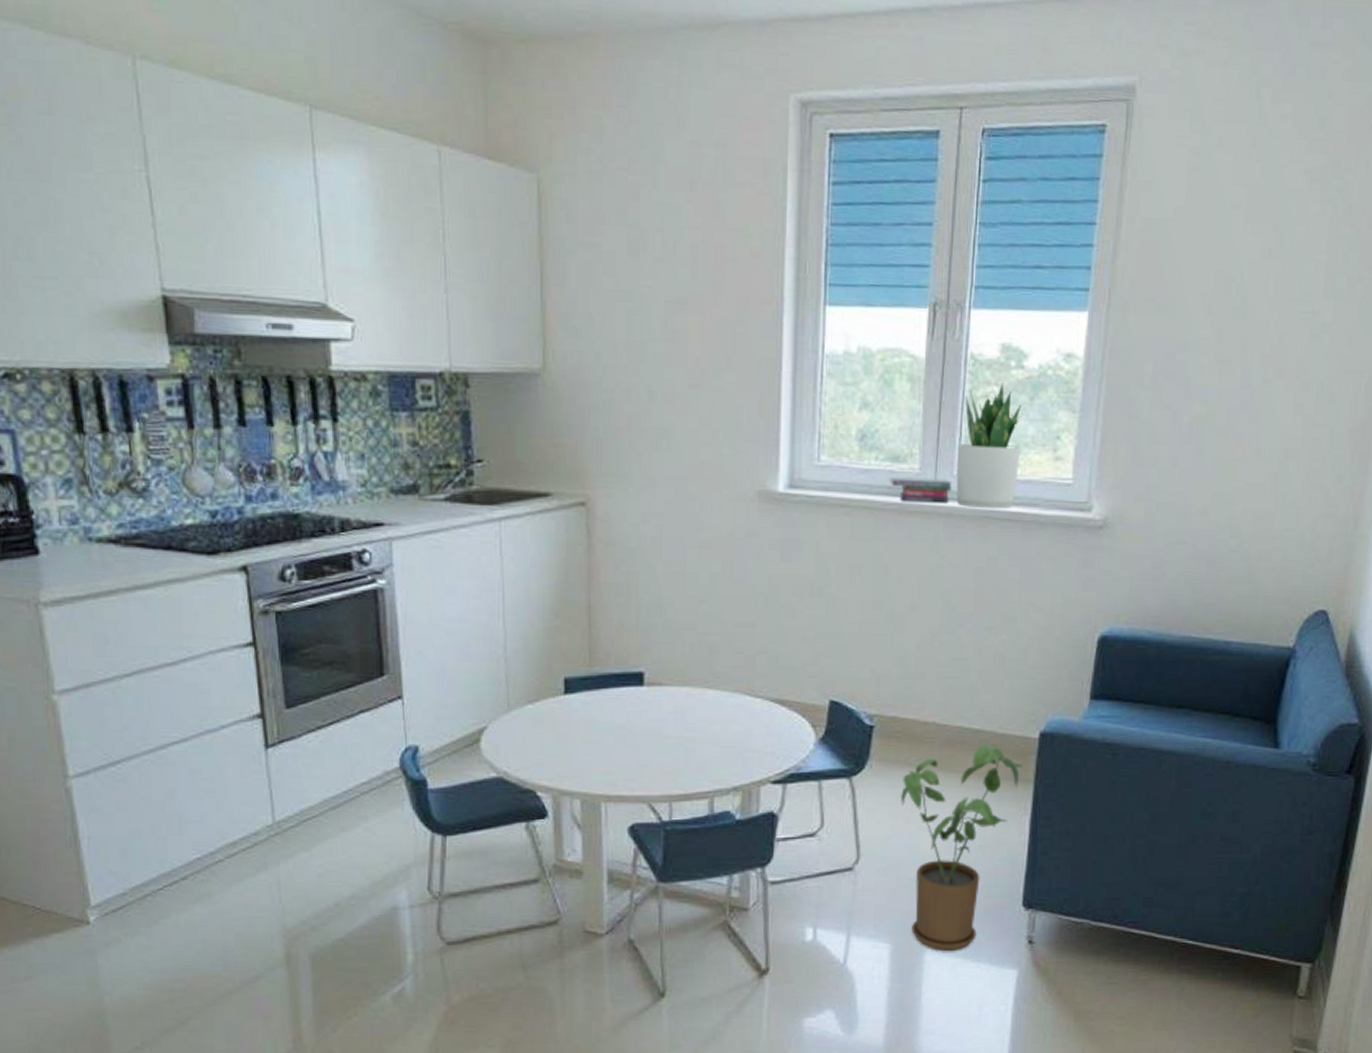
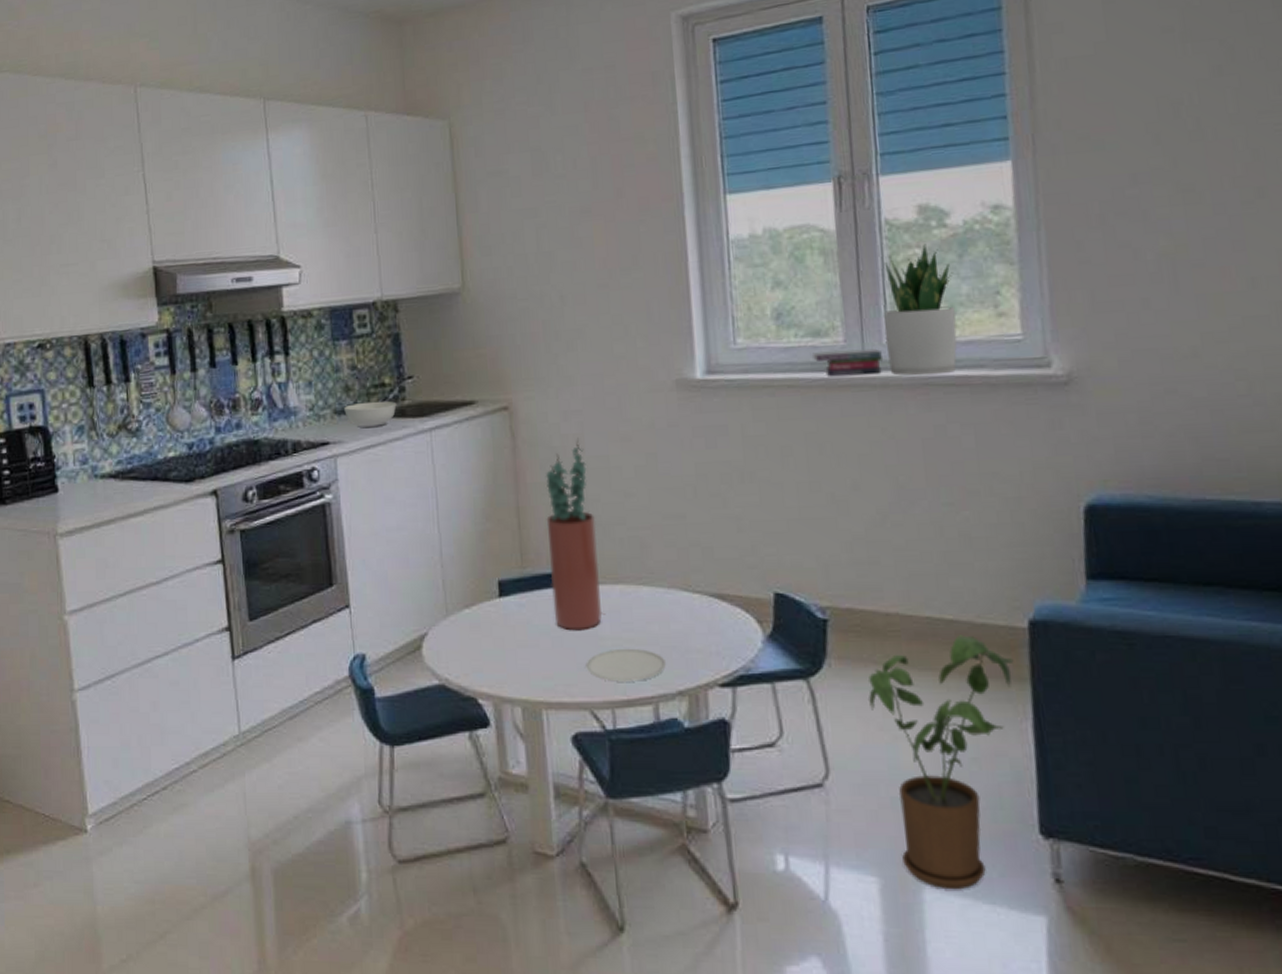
bowl: none [401,483,463,512] -> present [343,401,397,428]
vase: none [618,540,668,729] -> present [545,437,602,631]
plate: none [647,746,724,778] -> present [585,648,666,682]

